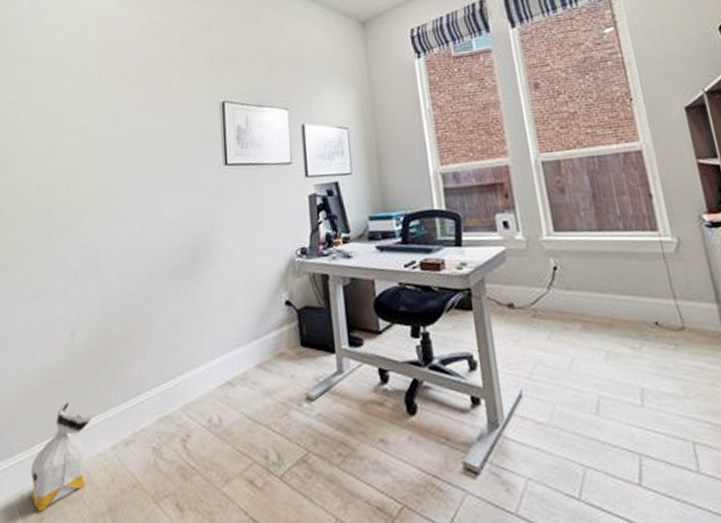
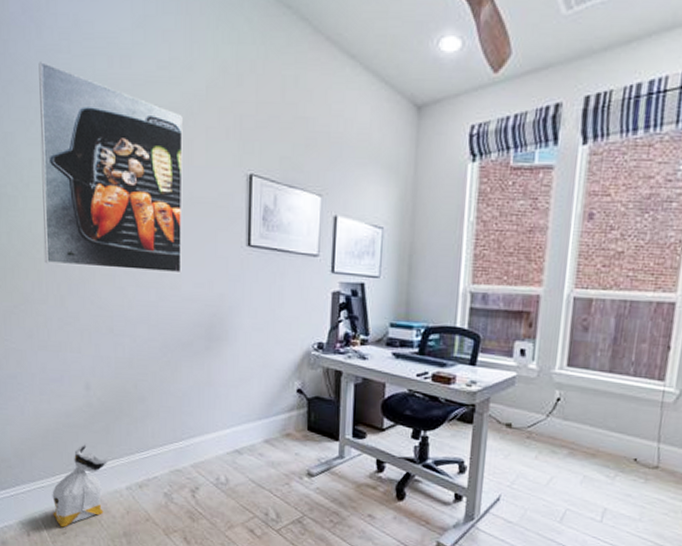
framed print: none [36,42,164,213] -> present [39,62,183,274]

